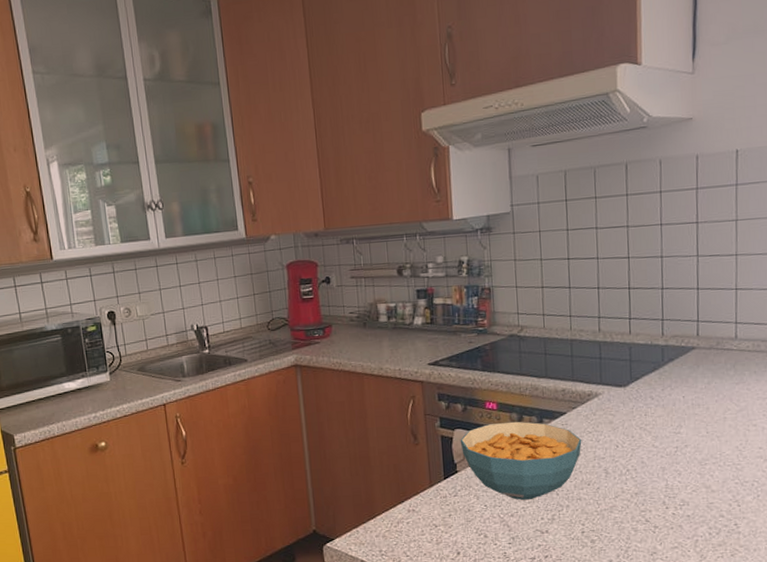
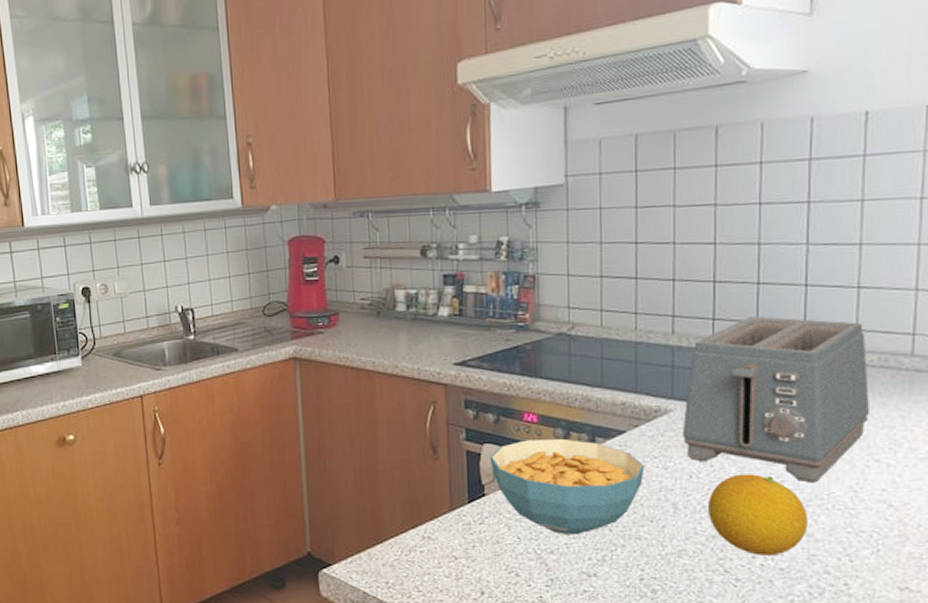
toaster: none [609,314,748,446] -> present [682,316,869,483]
fruit: none [631,441,706,506] -> present [708,474,808,556]

